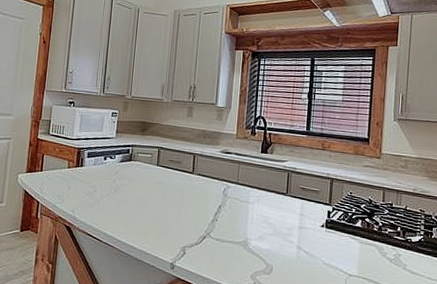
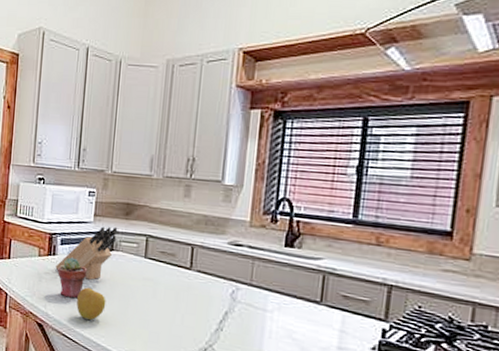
knife block: none [82,141,136,186] -> present [55,226,118,280]
potted succulent: none [84,168,110,203] -> present [57,257,88,299]
apple: none [100,192,126,220] -> present [77,287,106,320]

